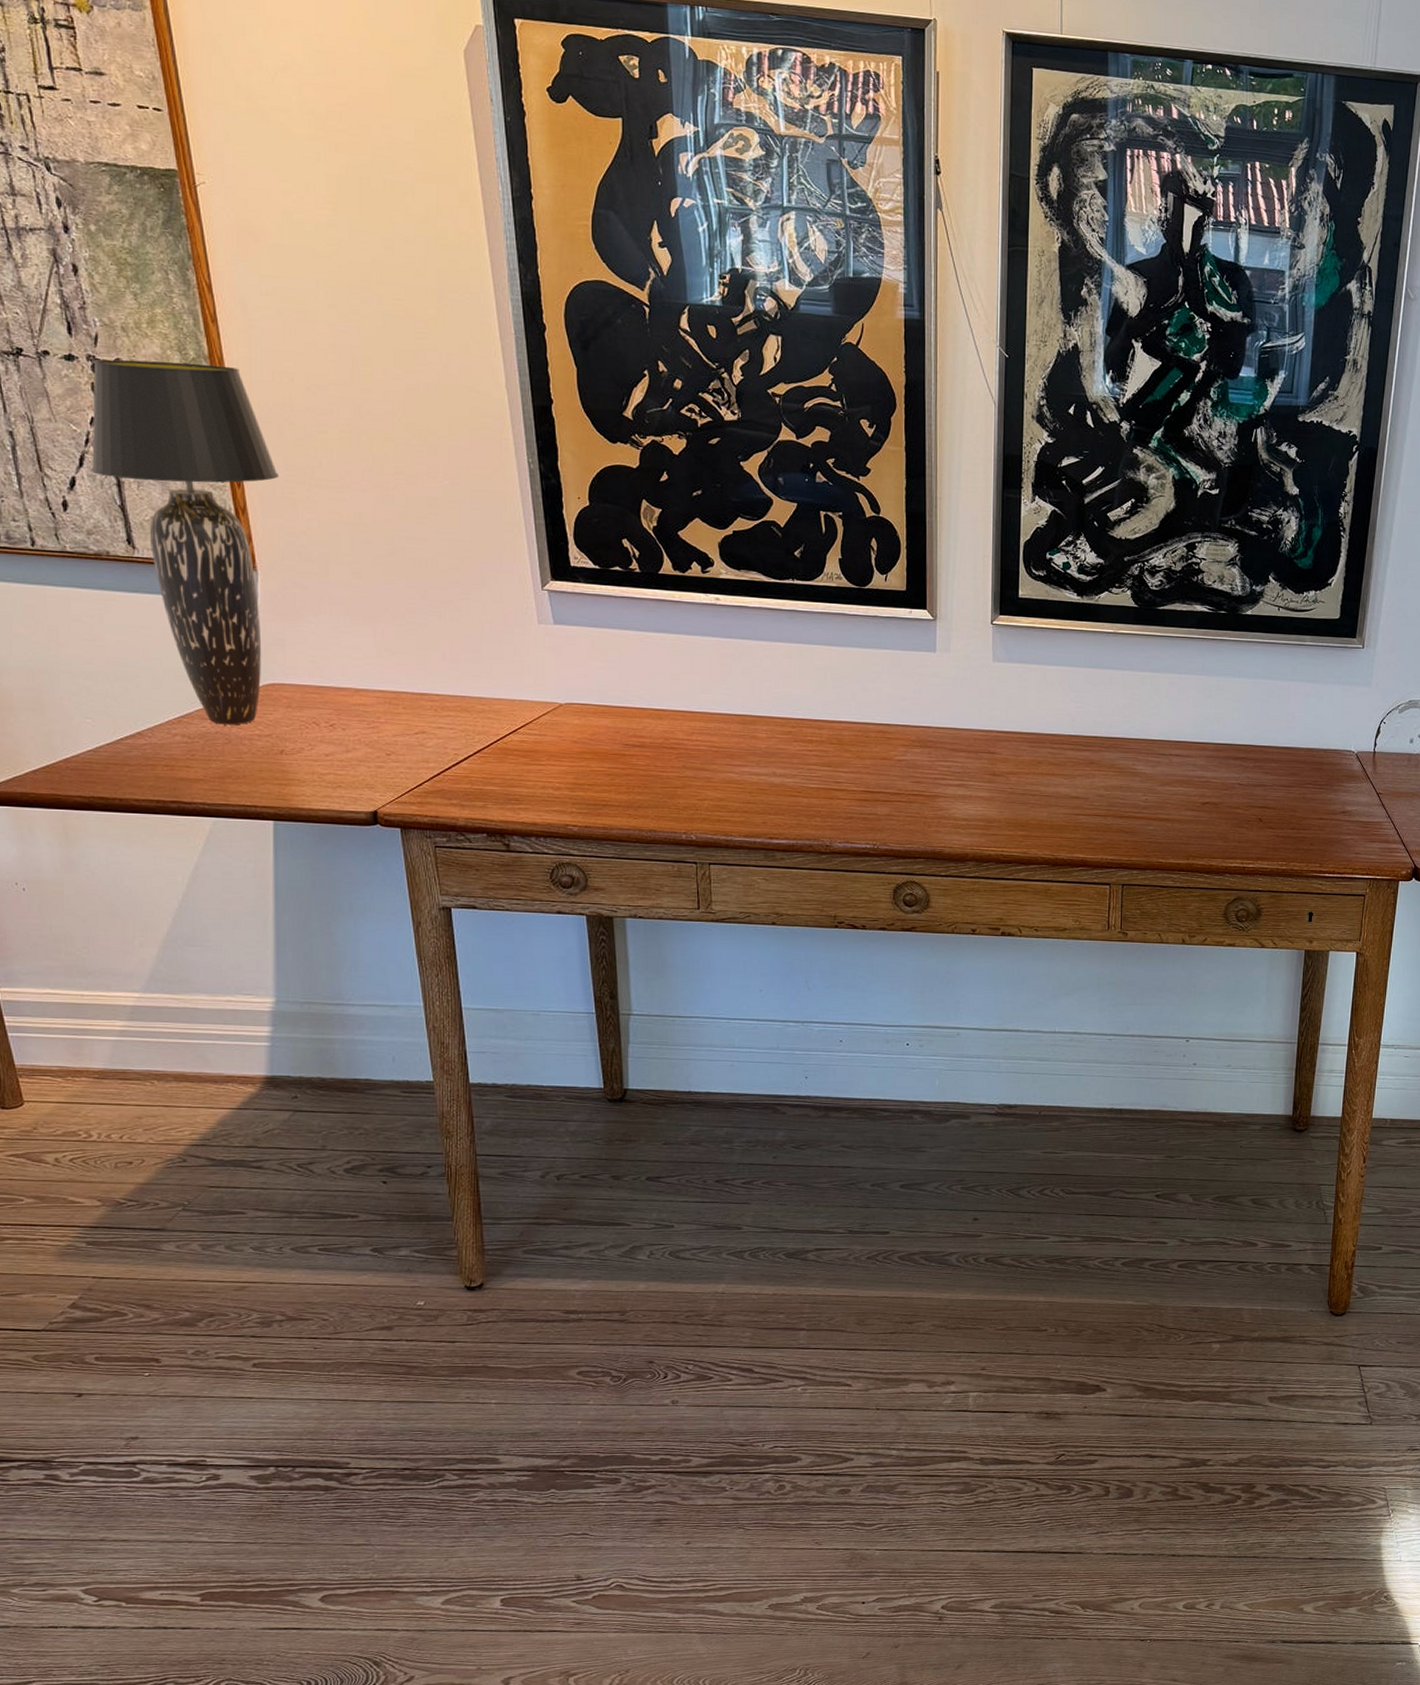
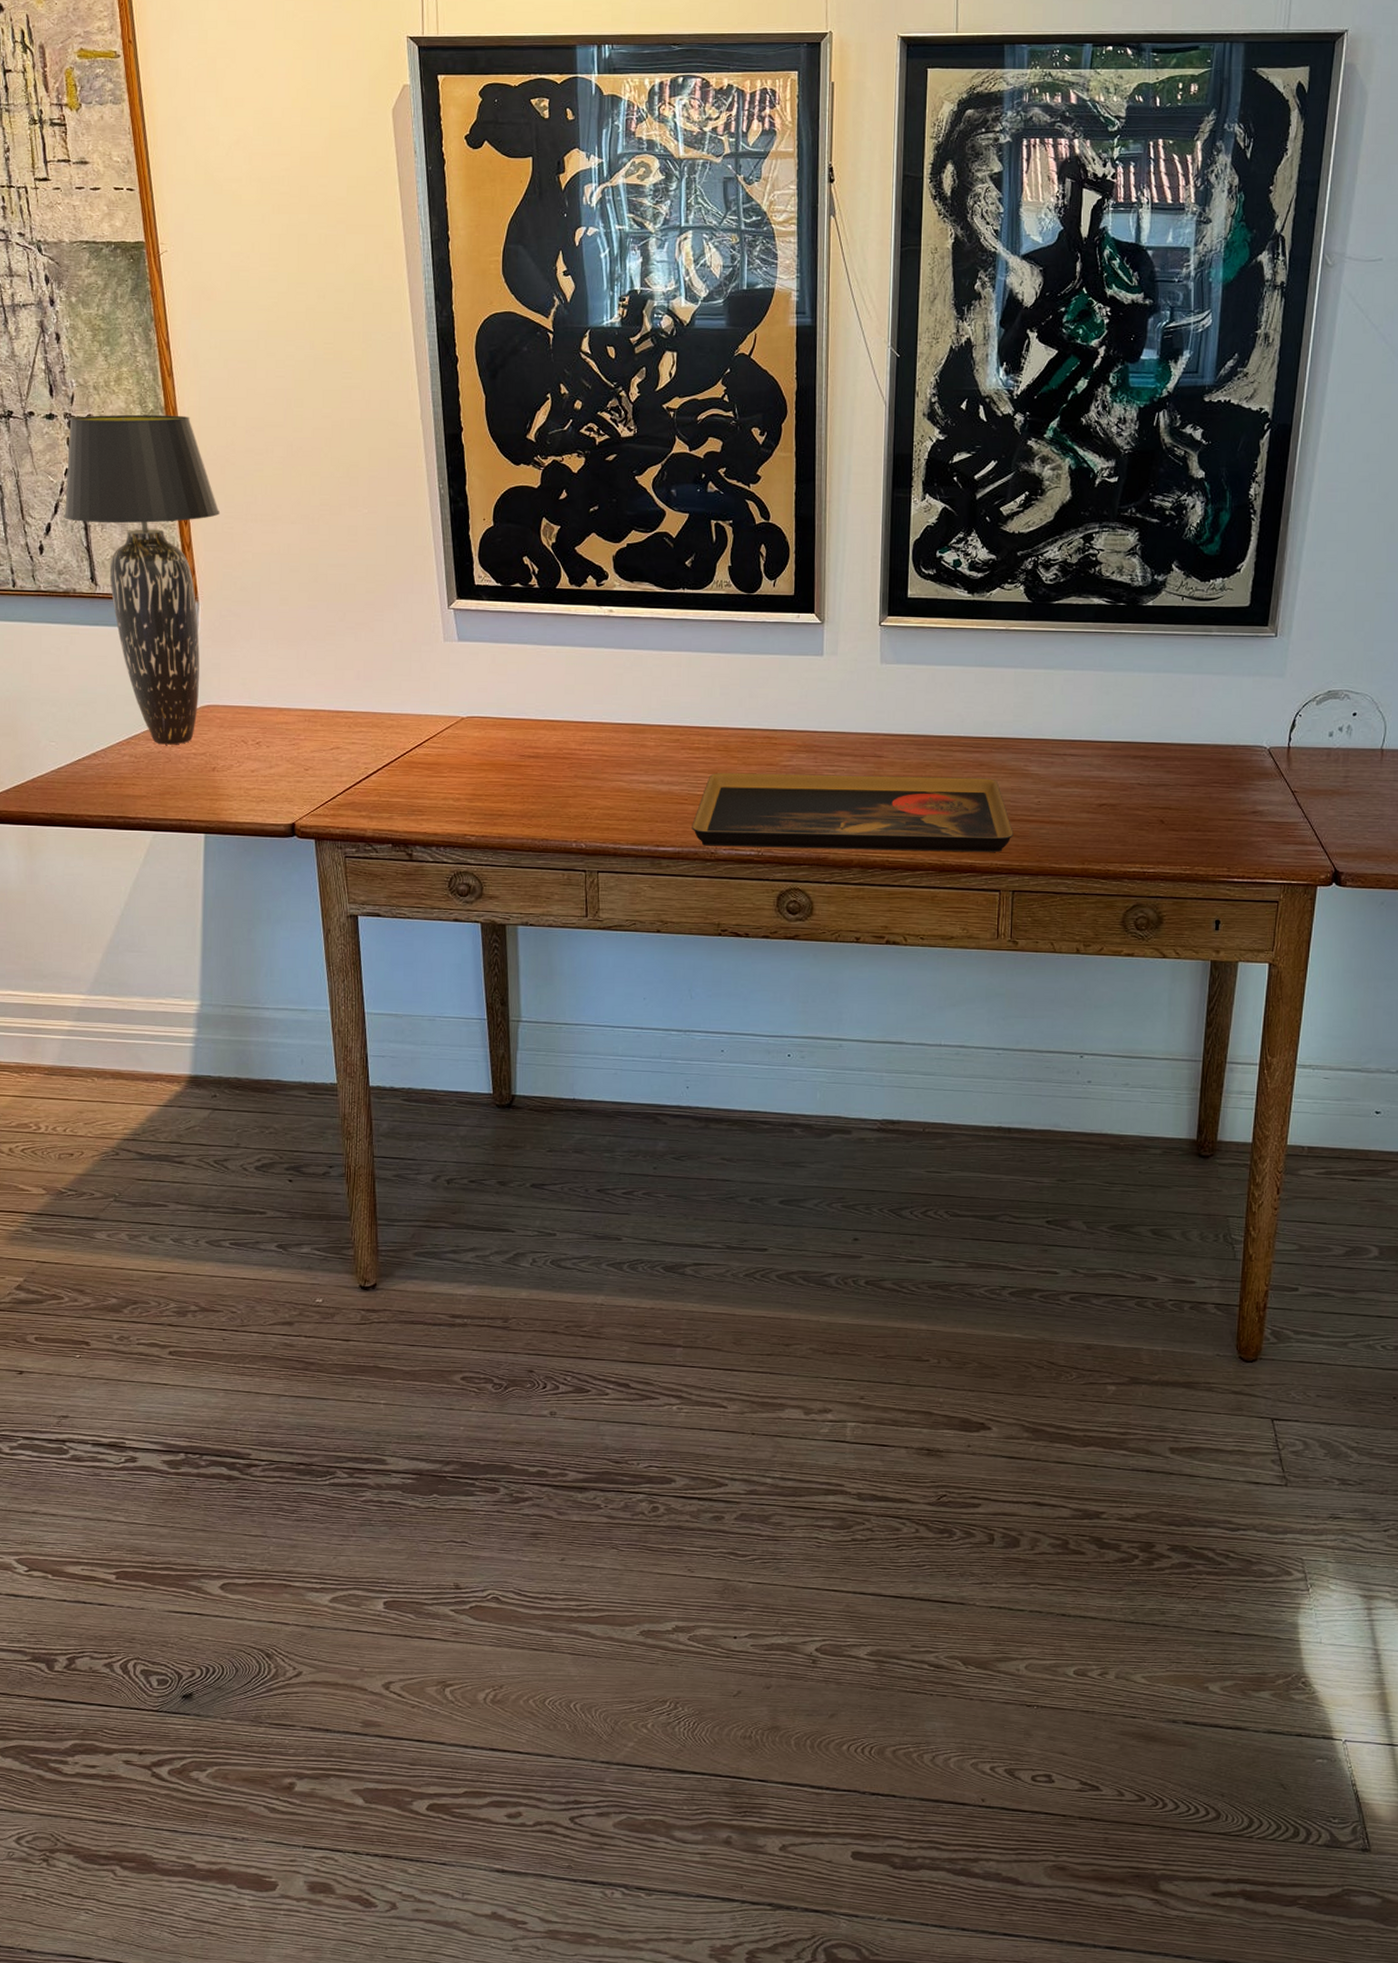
decorative tray: none [806,765,1123,847] -> present [692,772,1013,852]

